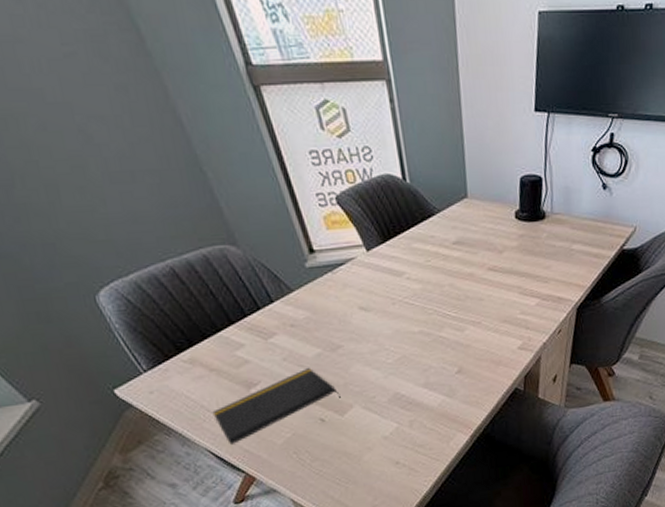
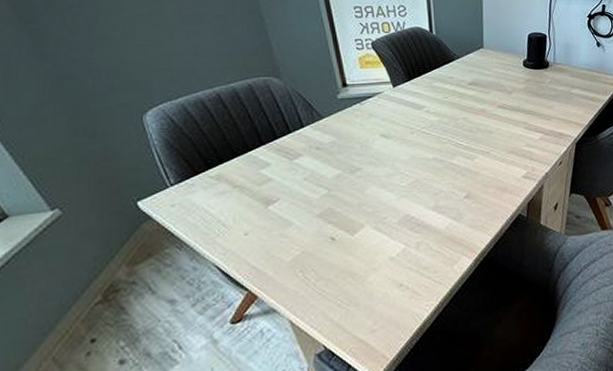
notepad: present [212,367,341,446] -> none [227,187,353,262]

